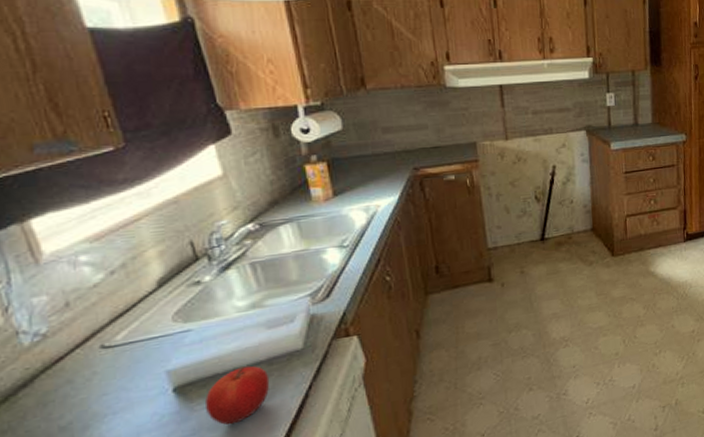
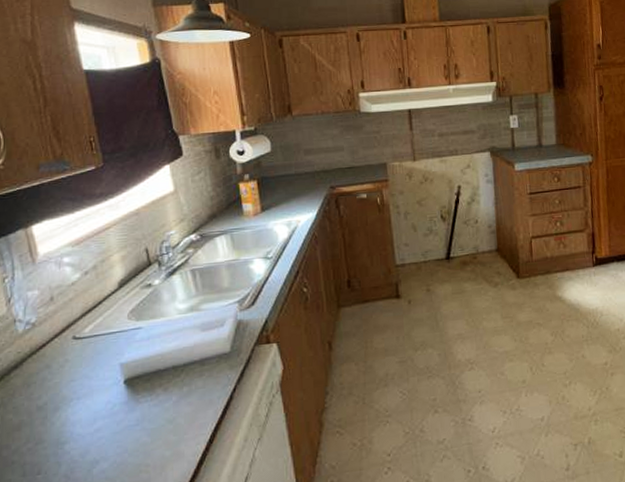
fruit: present [205,366,270,425] -> none [149,364,201,419]

